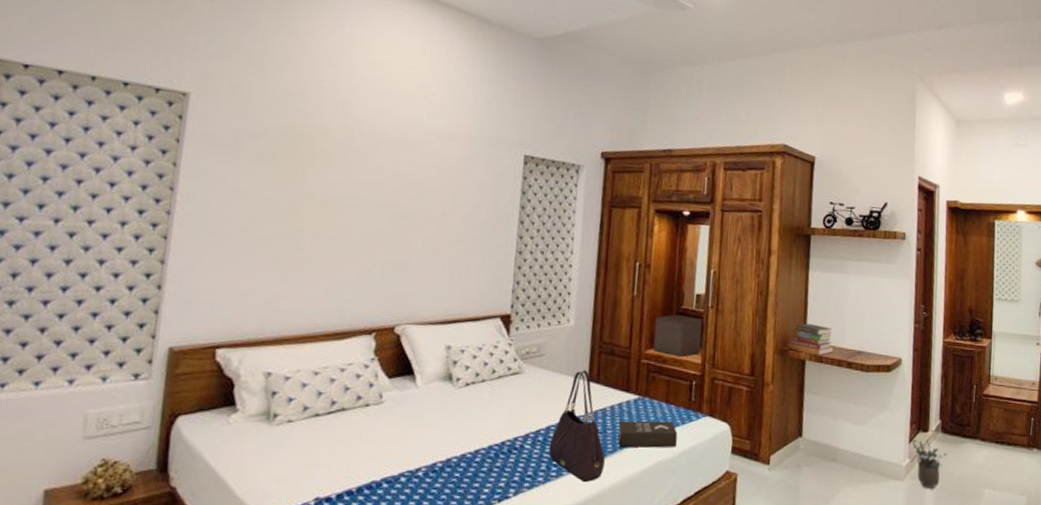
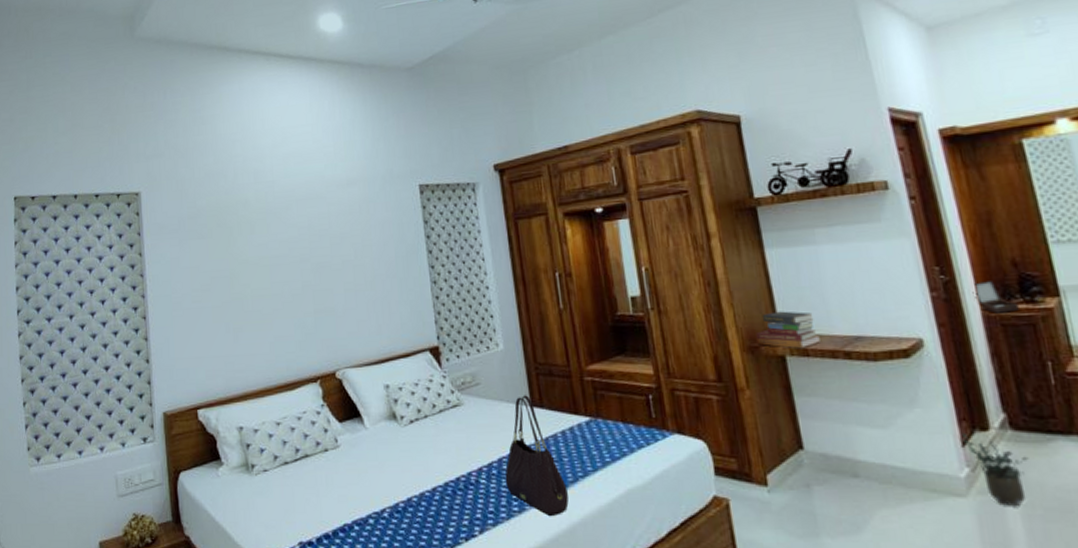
book: present [618,420,678,448] -> none [573,443,646,477]
decorative box: present [653,314,703,357] -> none [590,322,650,370]
jewelry box: none [940,321,966,347] -> present [972,281,1019,314]

